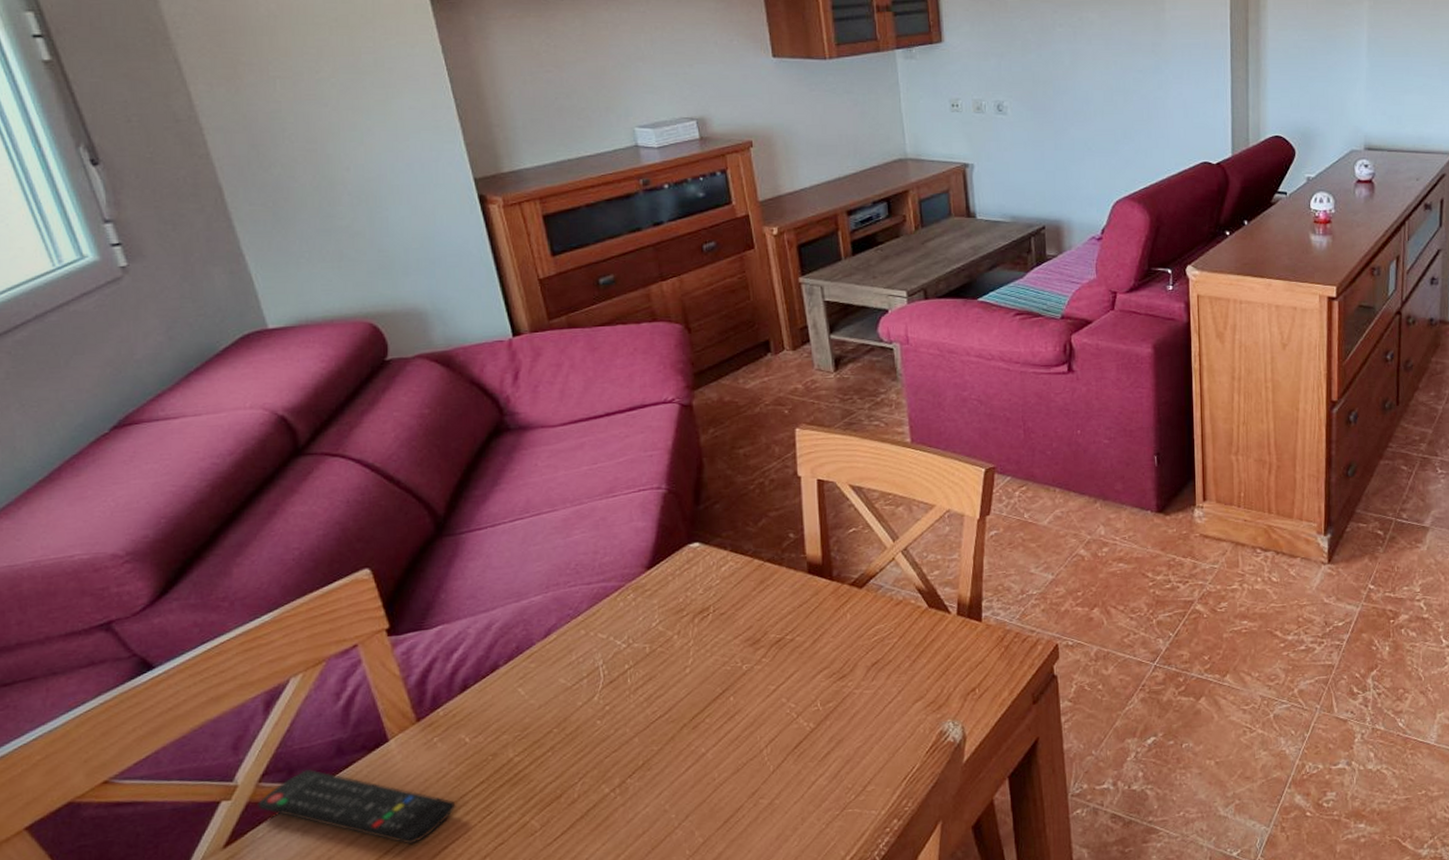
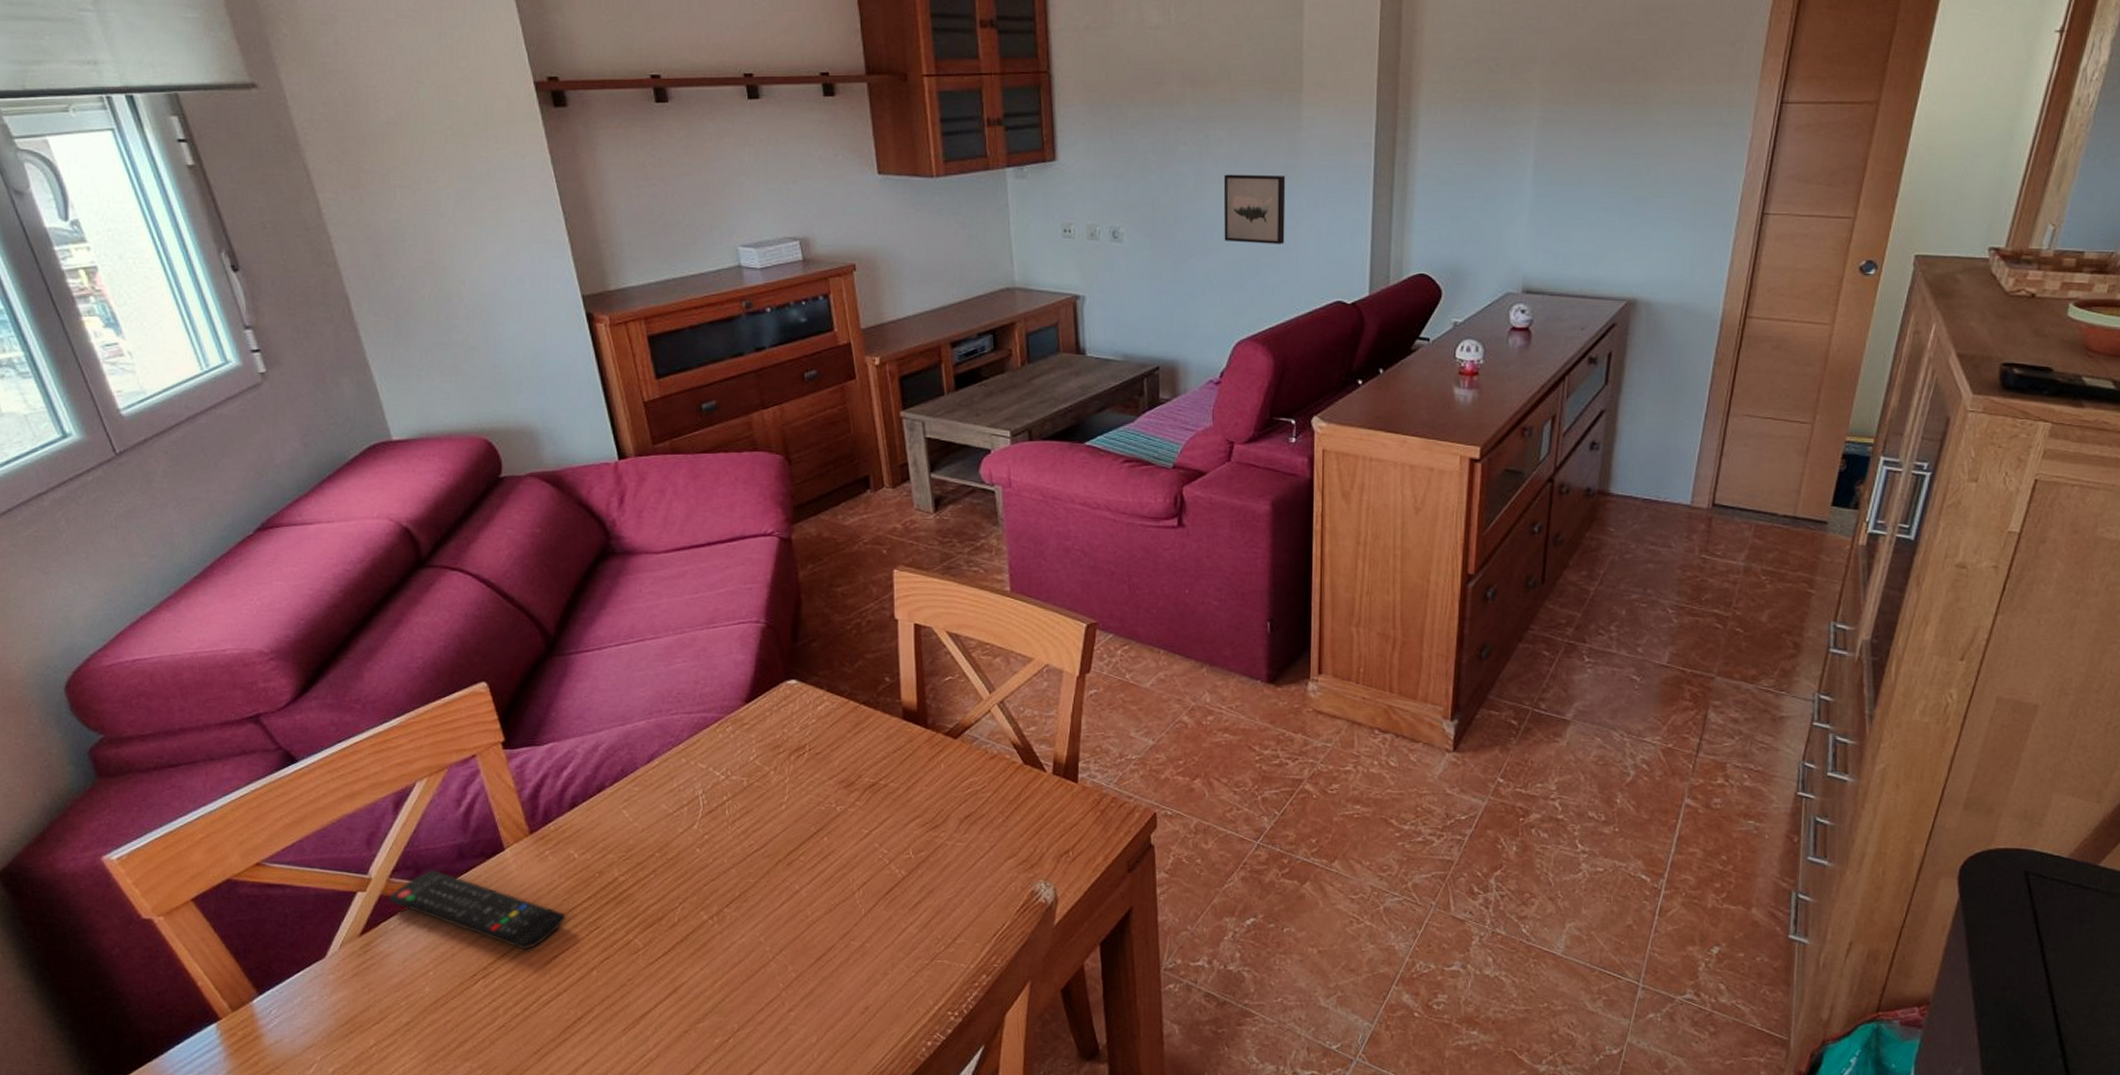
wall art: none [1097,51,1155,113] -> present [1223,174,1286,244]

